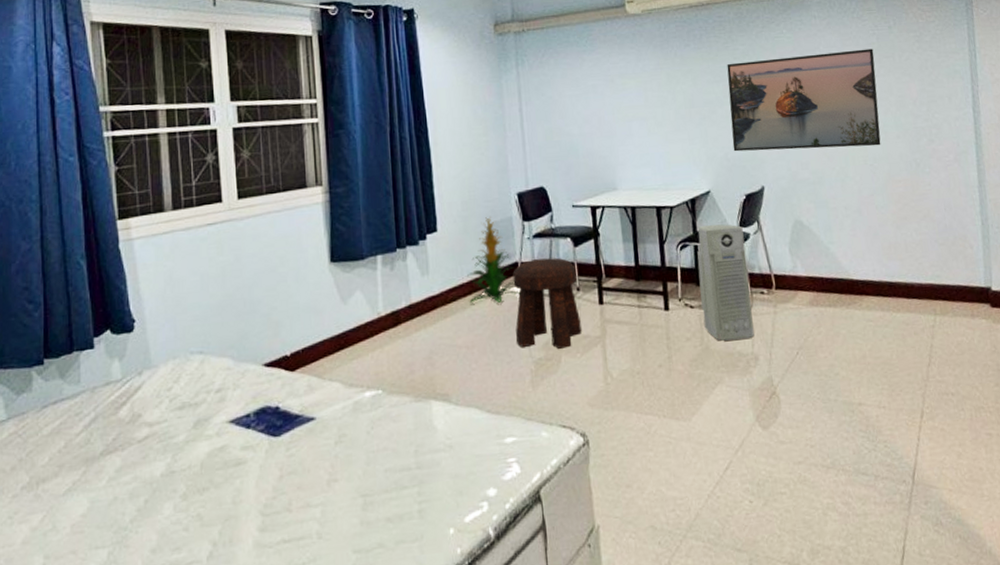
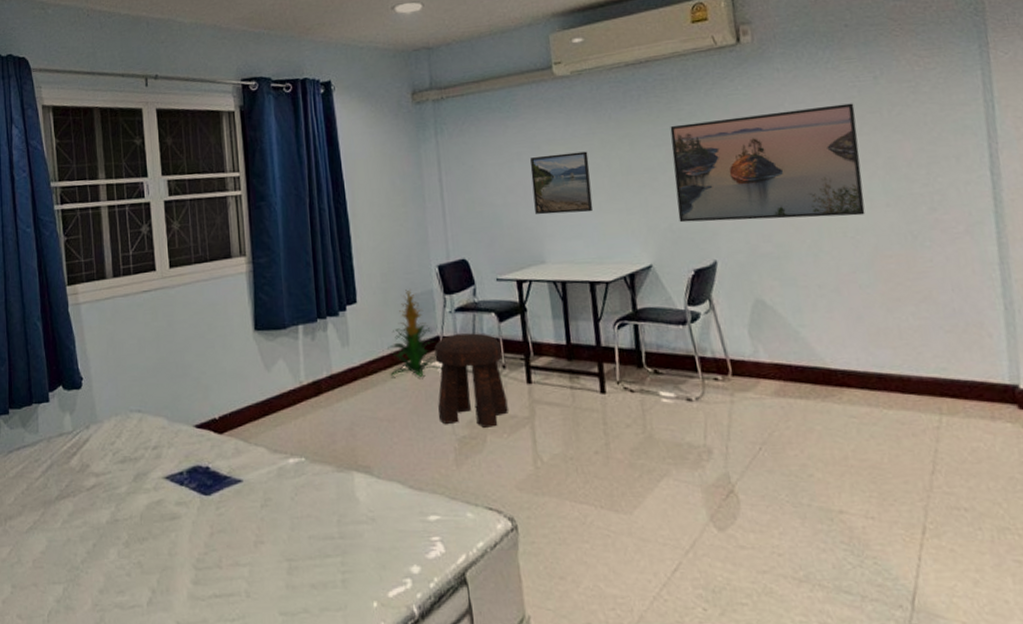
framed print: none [604,85,660,144] -> present [530,151,594,215]
air purifier: present [697,224,754,341] -> none [637,302,707,430]

